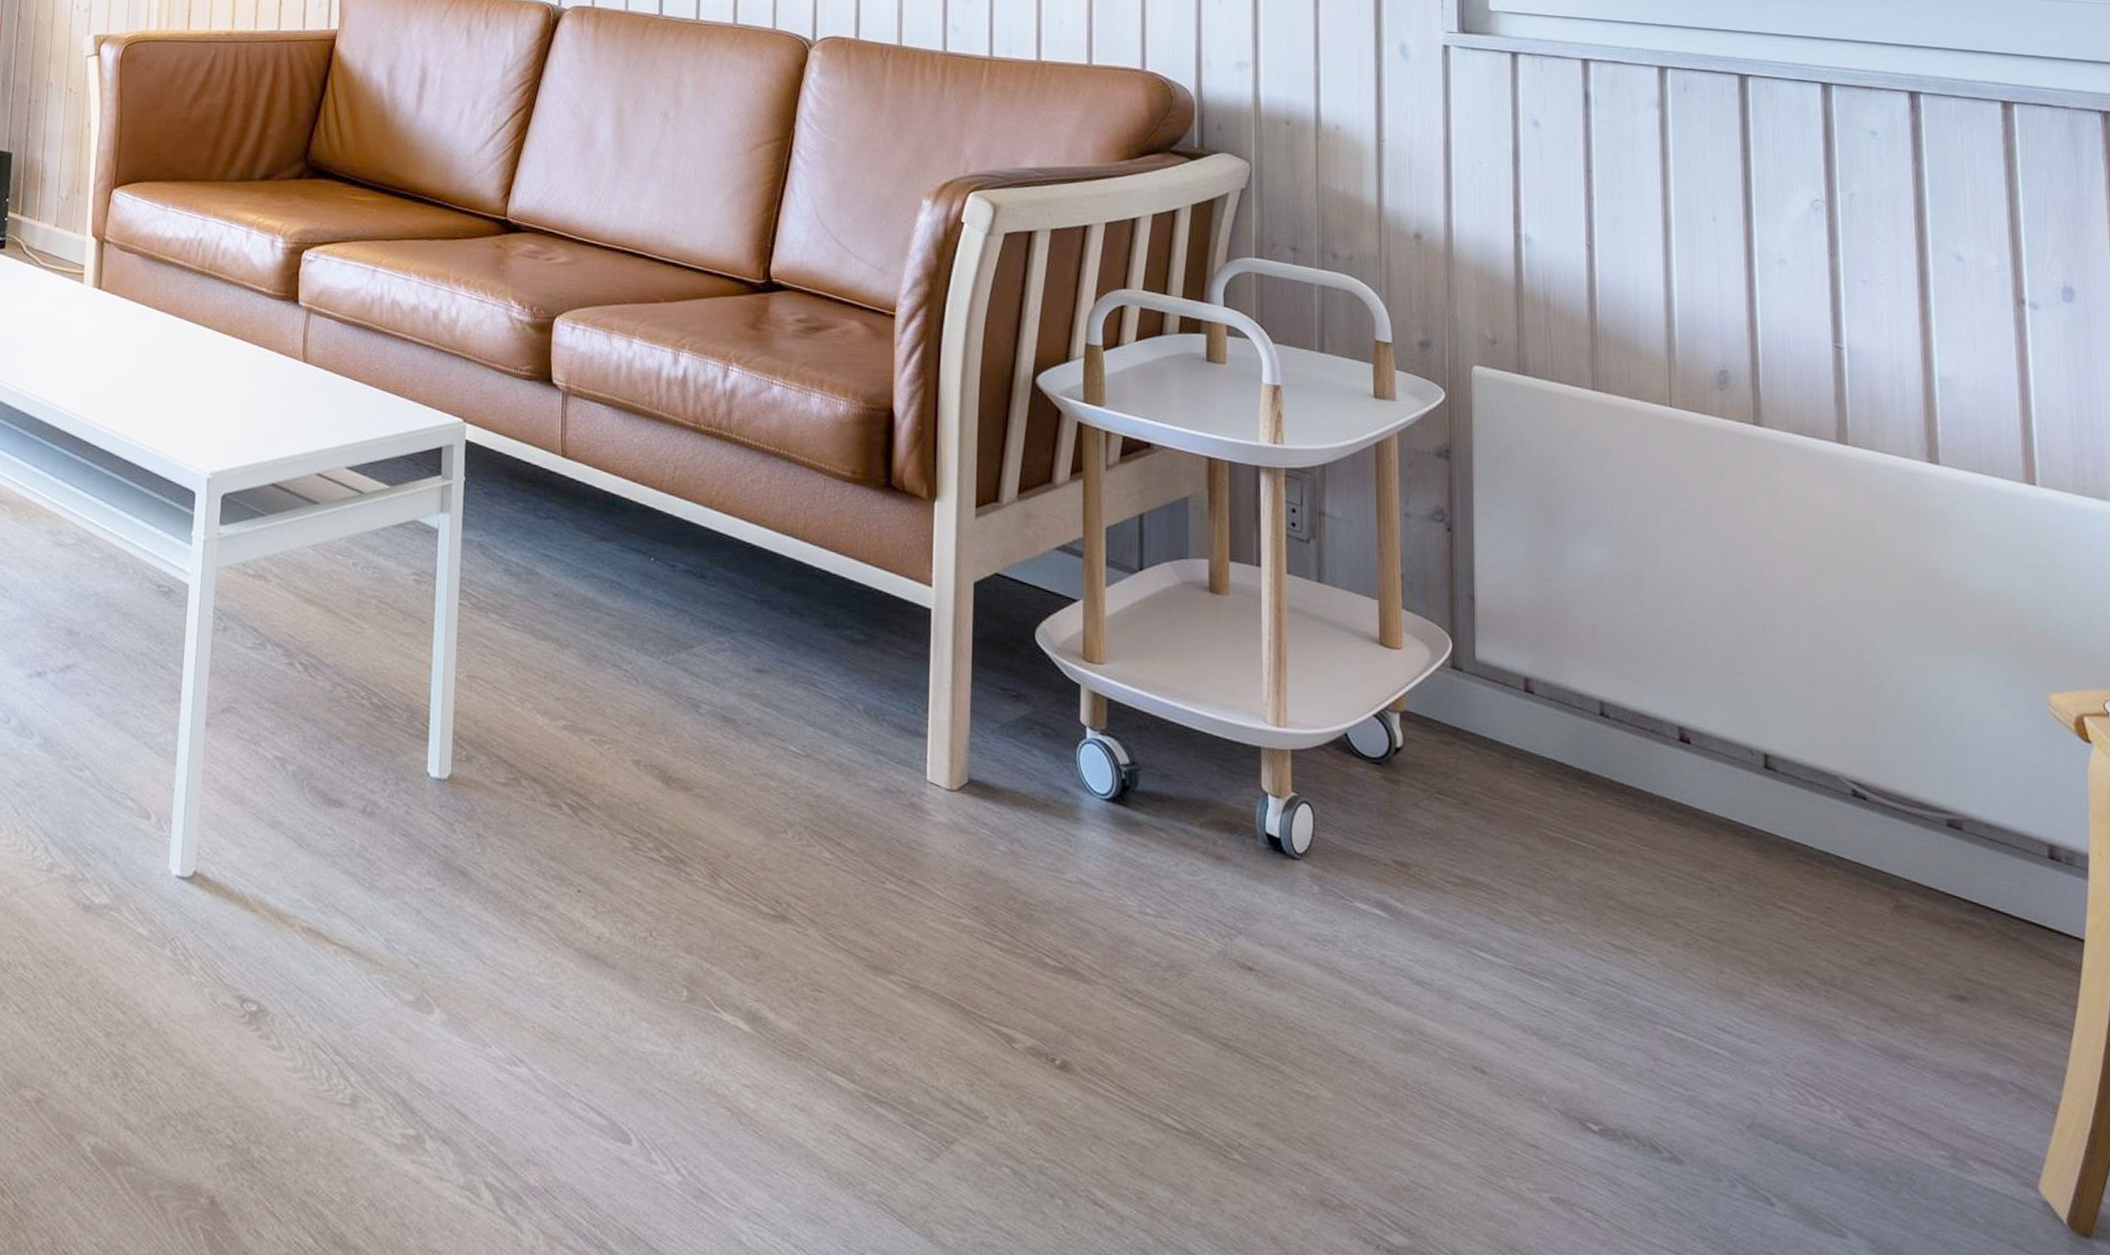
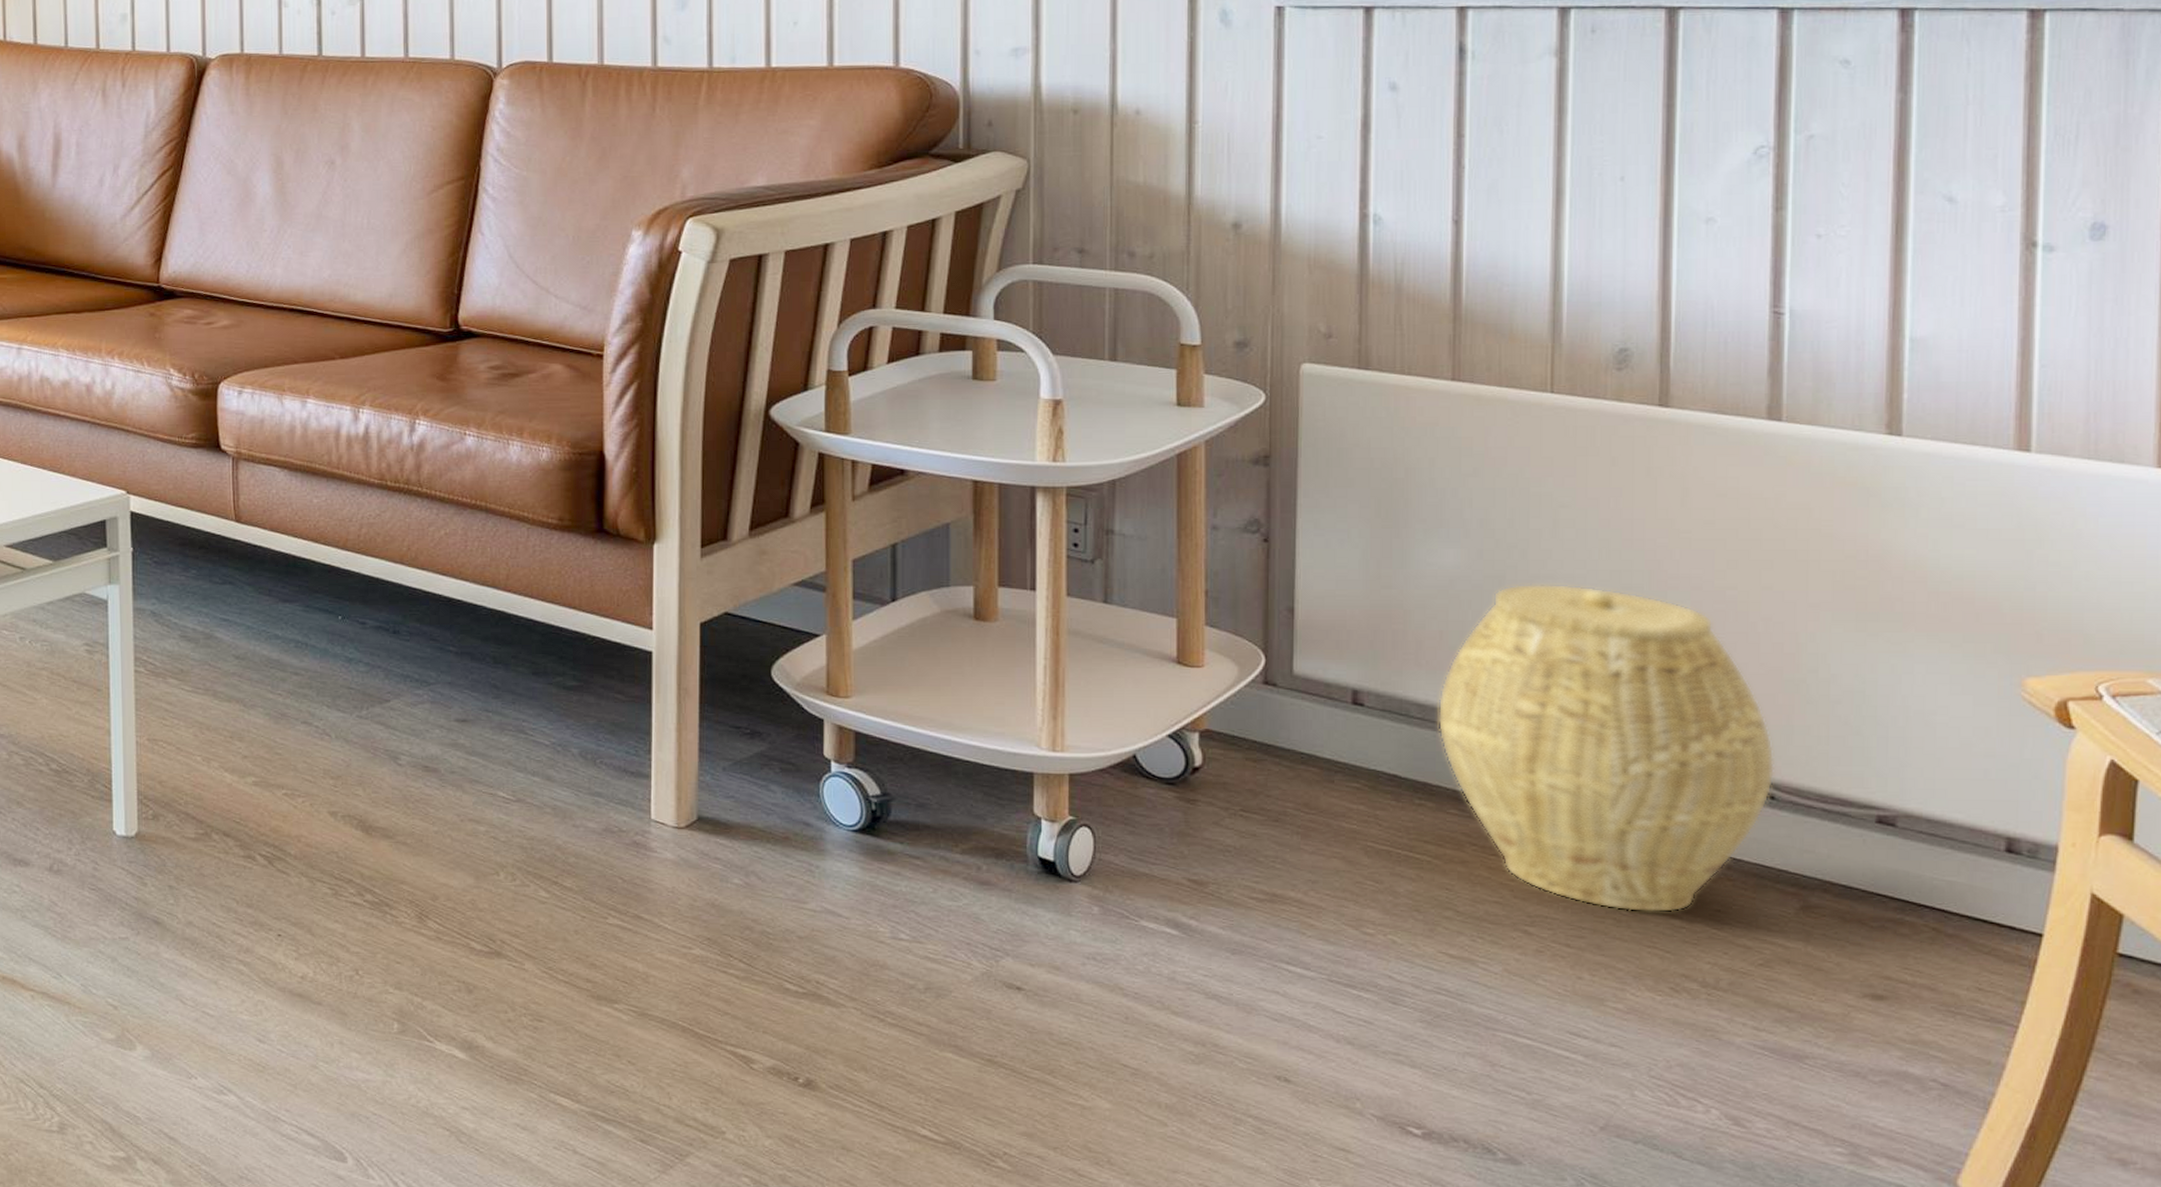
woven basket: none [1594,583,1866,909] -> present [1437,583,1776,913]

